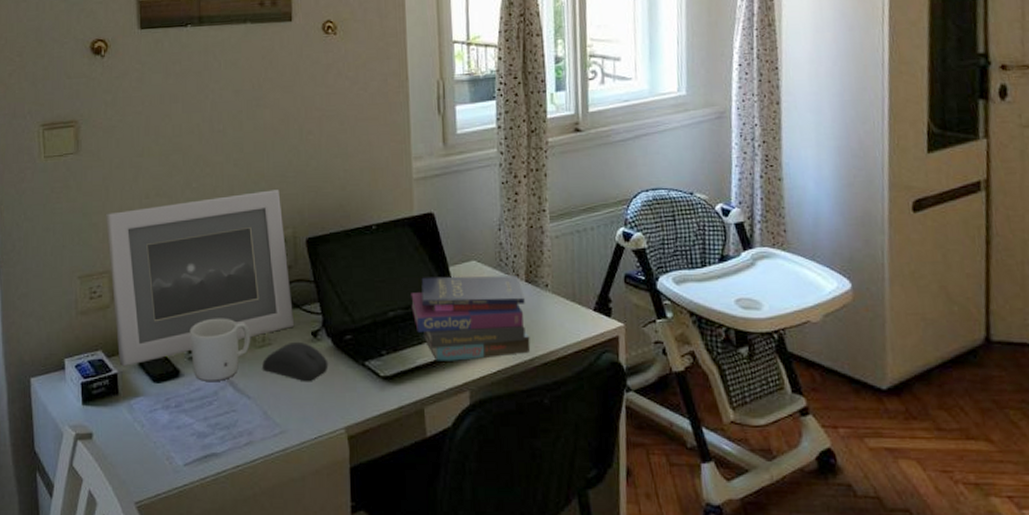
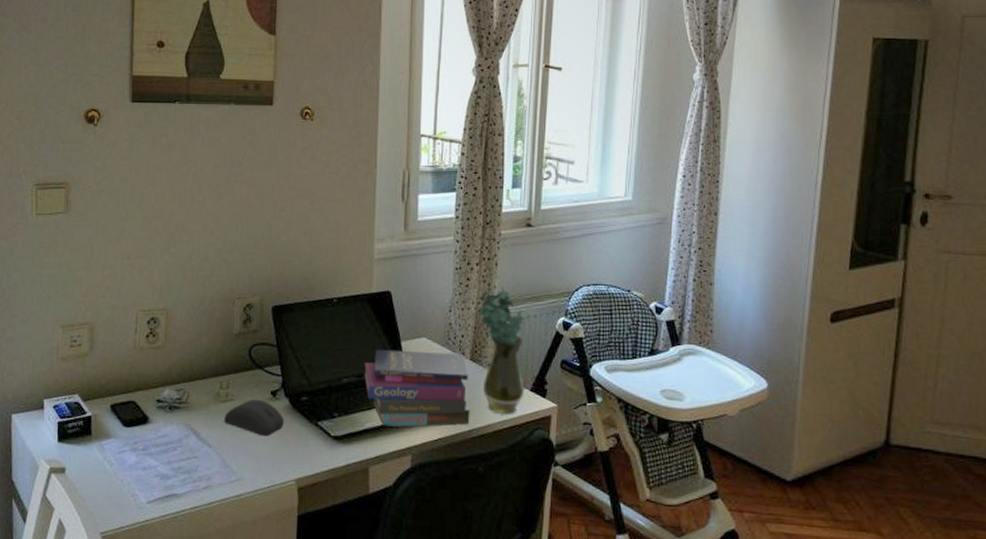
picture frame: present [105,190,295,367] -> none [89,259,256,411]
mug: present [189,318,250,383] -> none [159,372,215,430]
vase: none [530,199,588,340] -> present [478,286,525,415]

